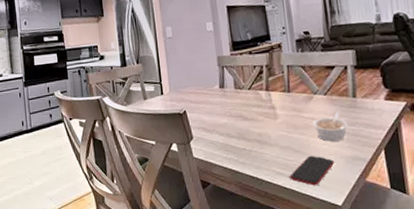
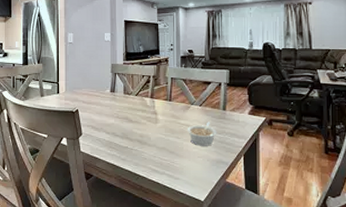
smartphone: present [288,155,335,186] -> none [162,156,202,183]

